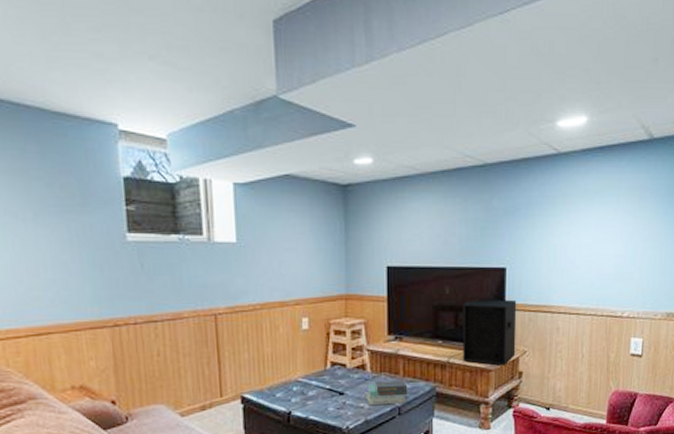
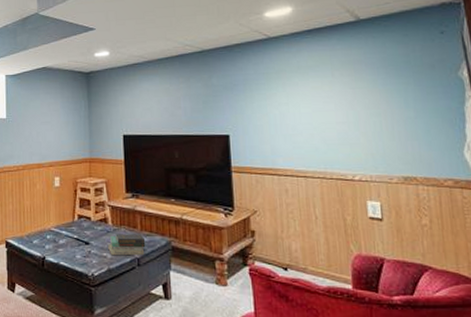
speaker: present [463,298,517,366] -> none [192,162,246,224]

